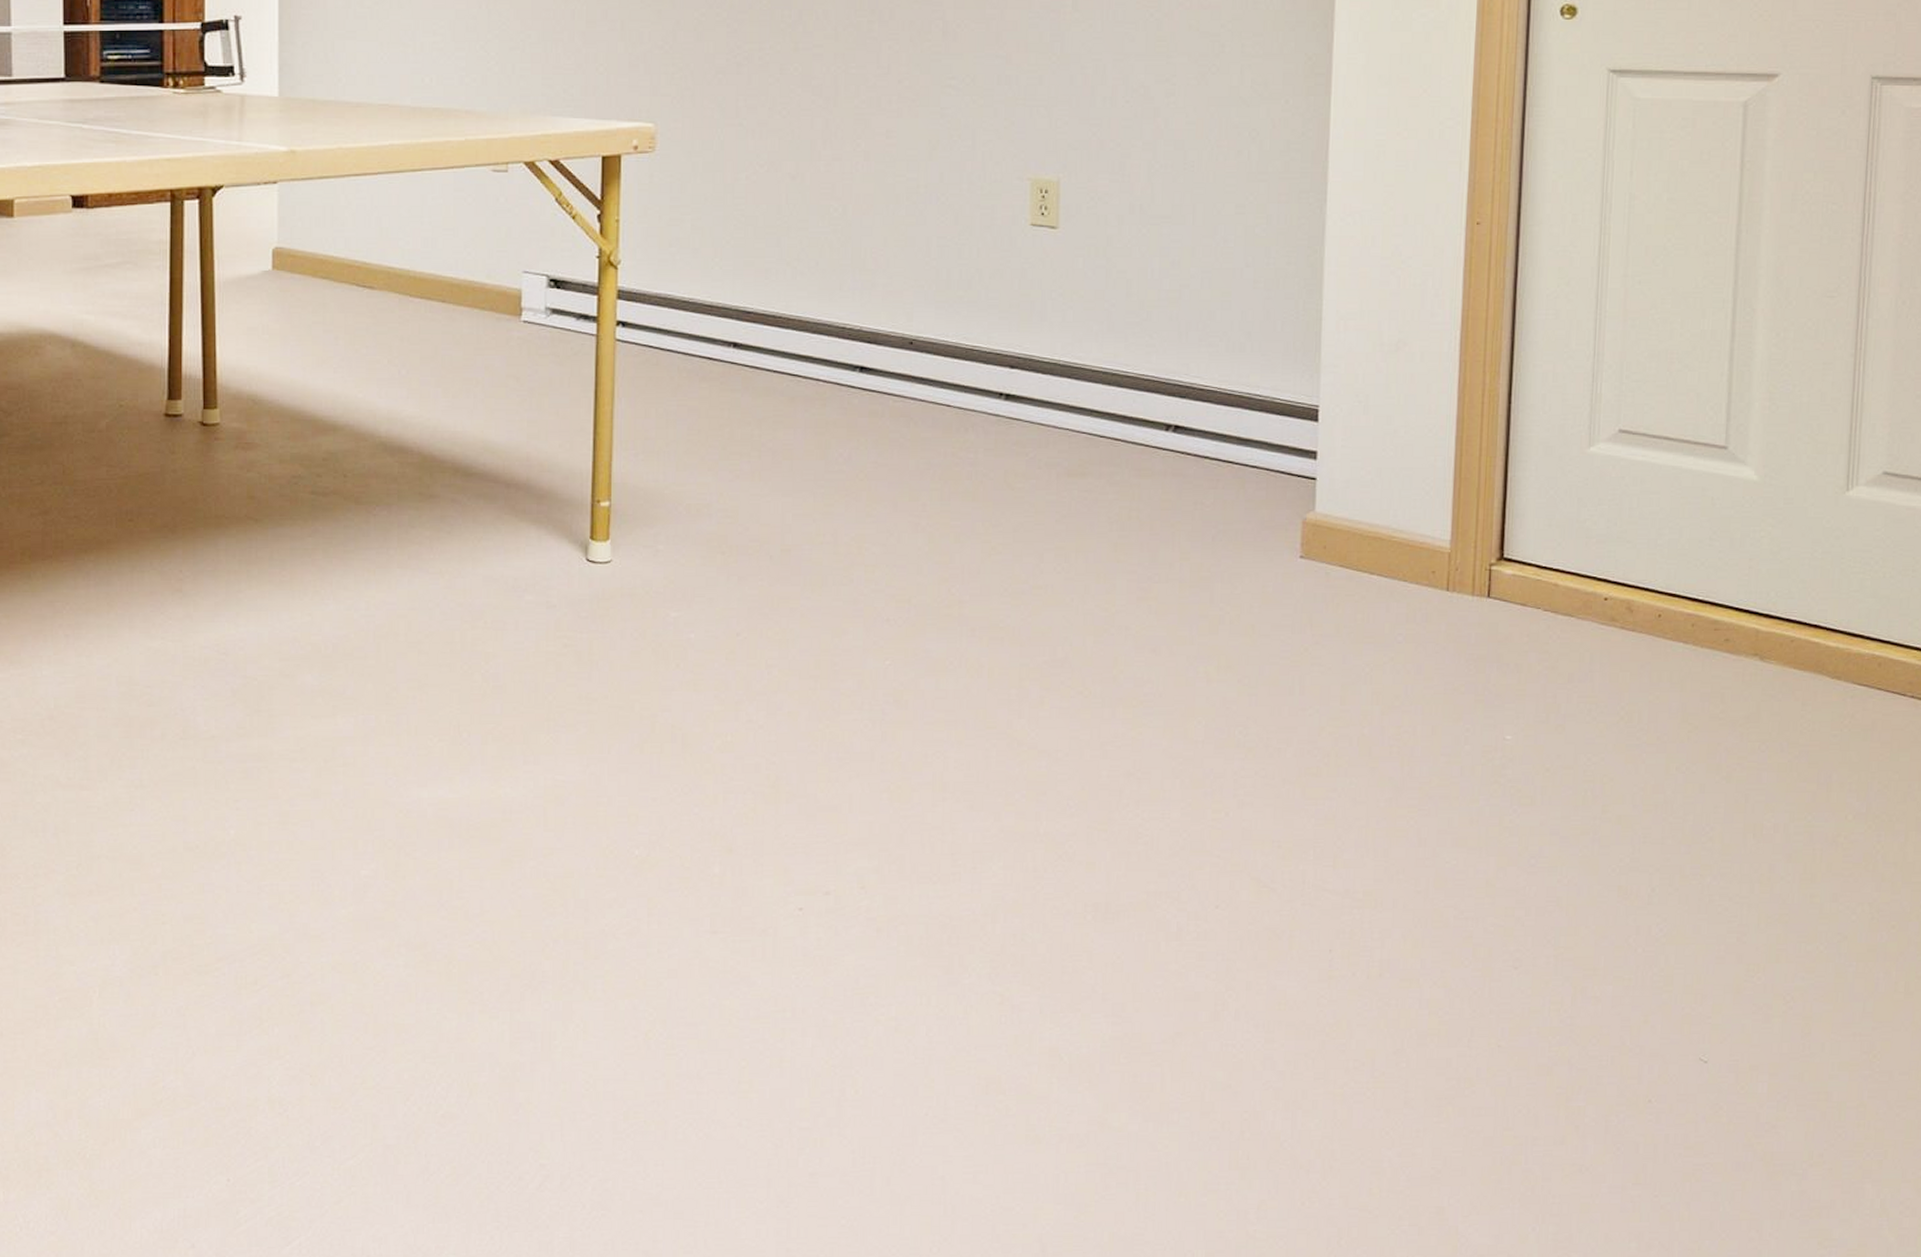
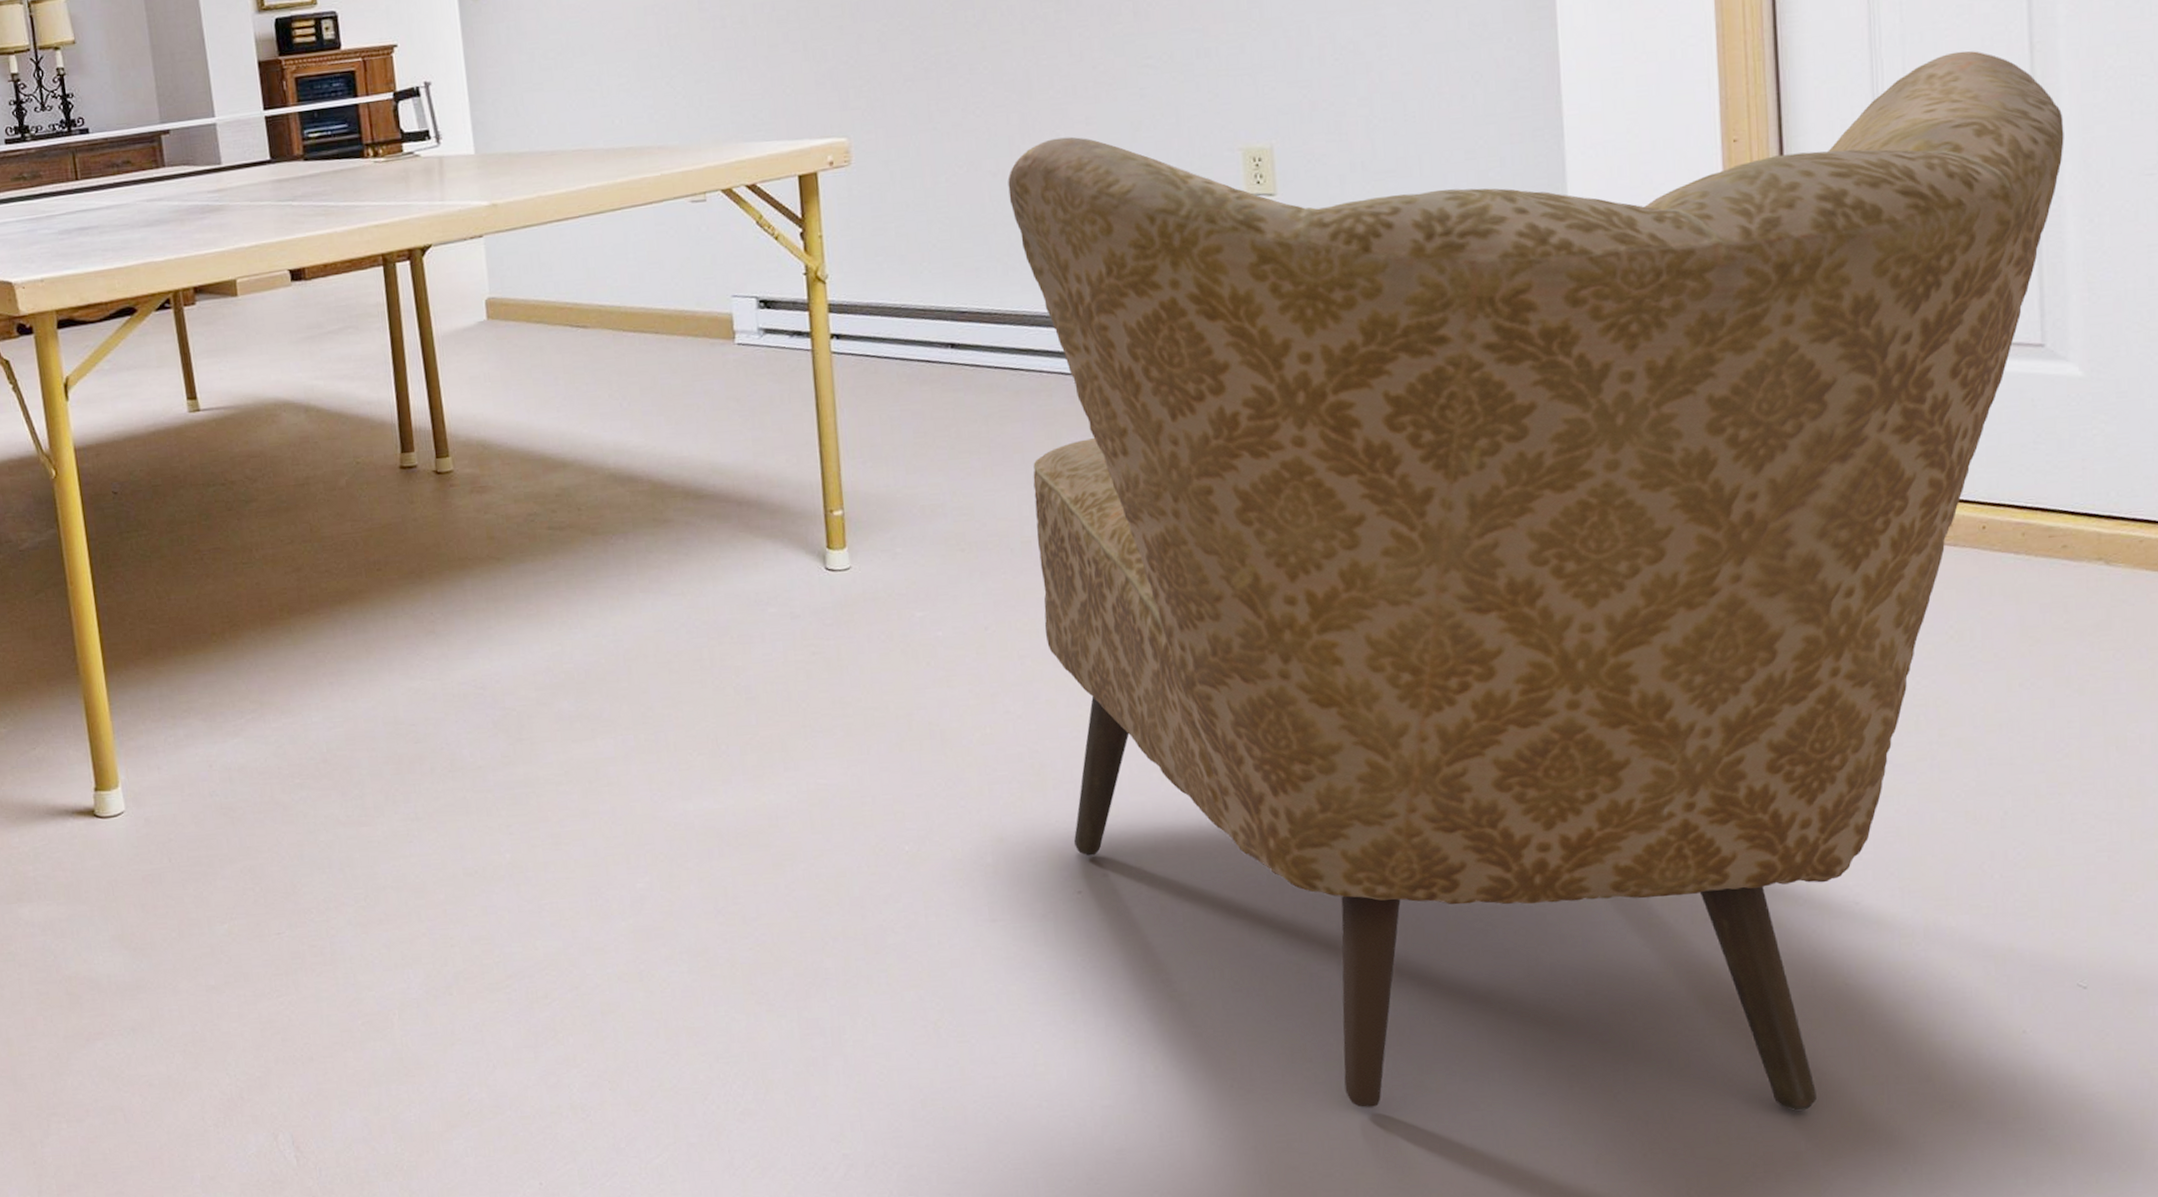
armchair: none [794,148,1763,1167] -> present [1008,50,2064,1111]

